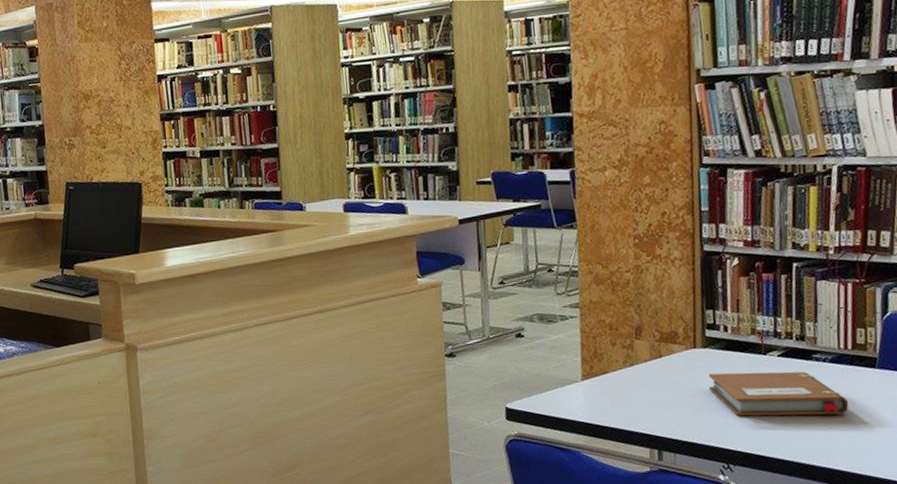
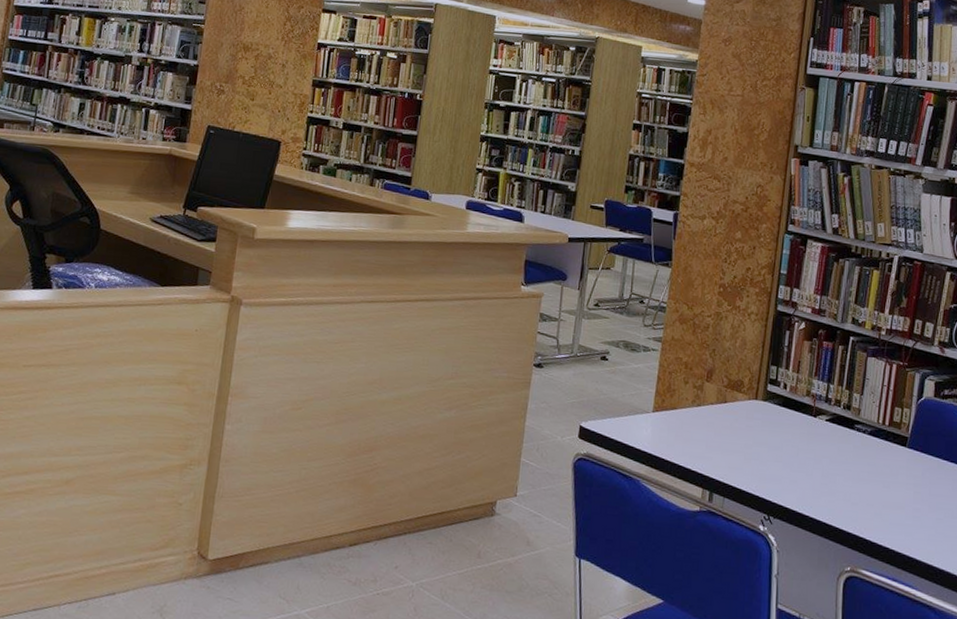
notebook: present [708,371,849,416] -> none [762,426,880,485]

